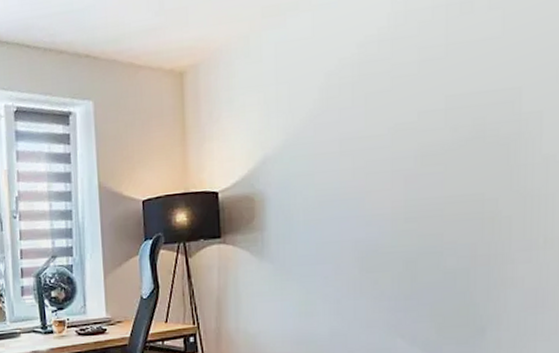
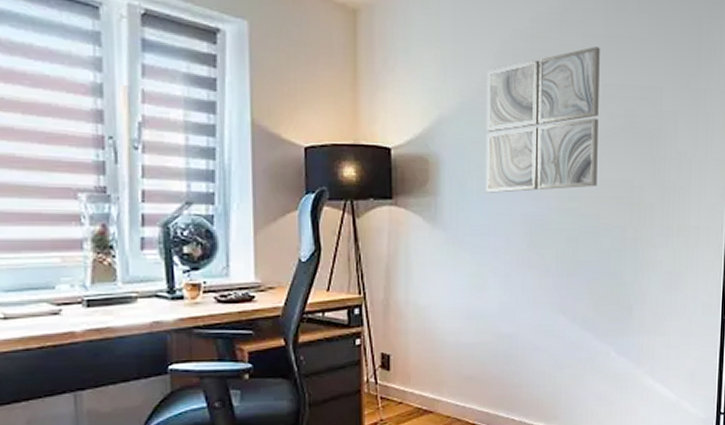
wall art: none [310,57,440,223] -> present [485,46,600,193]

